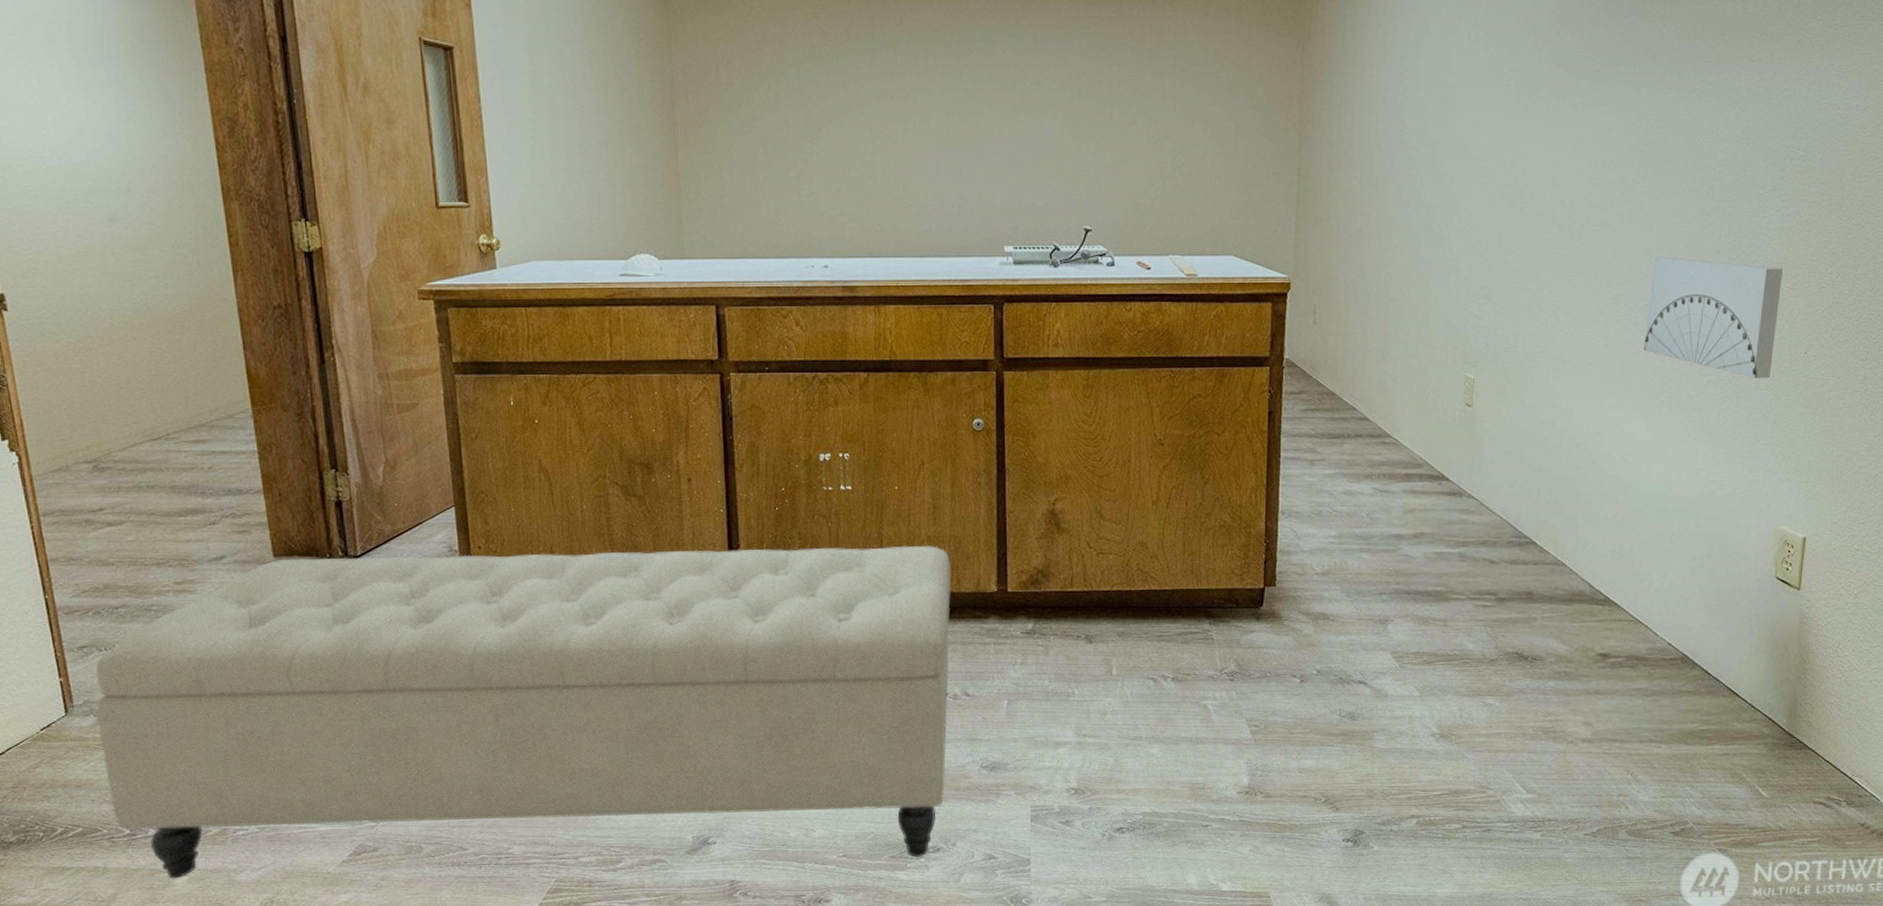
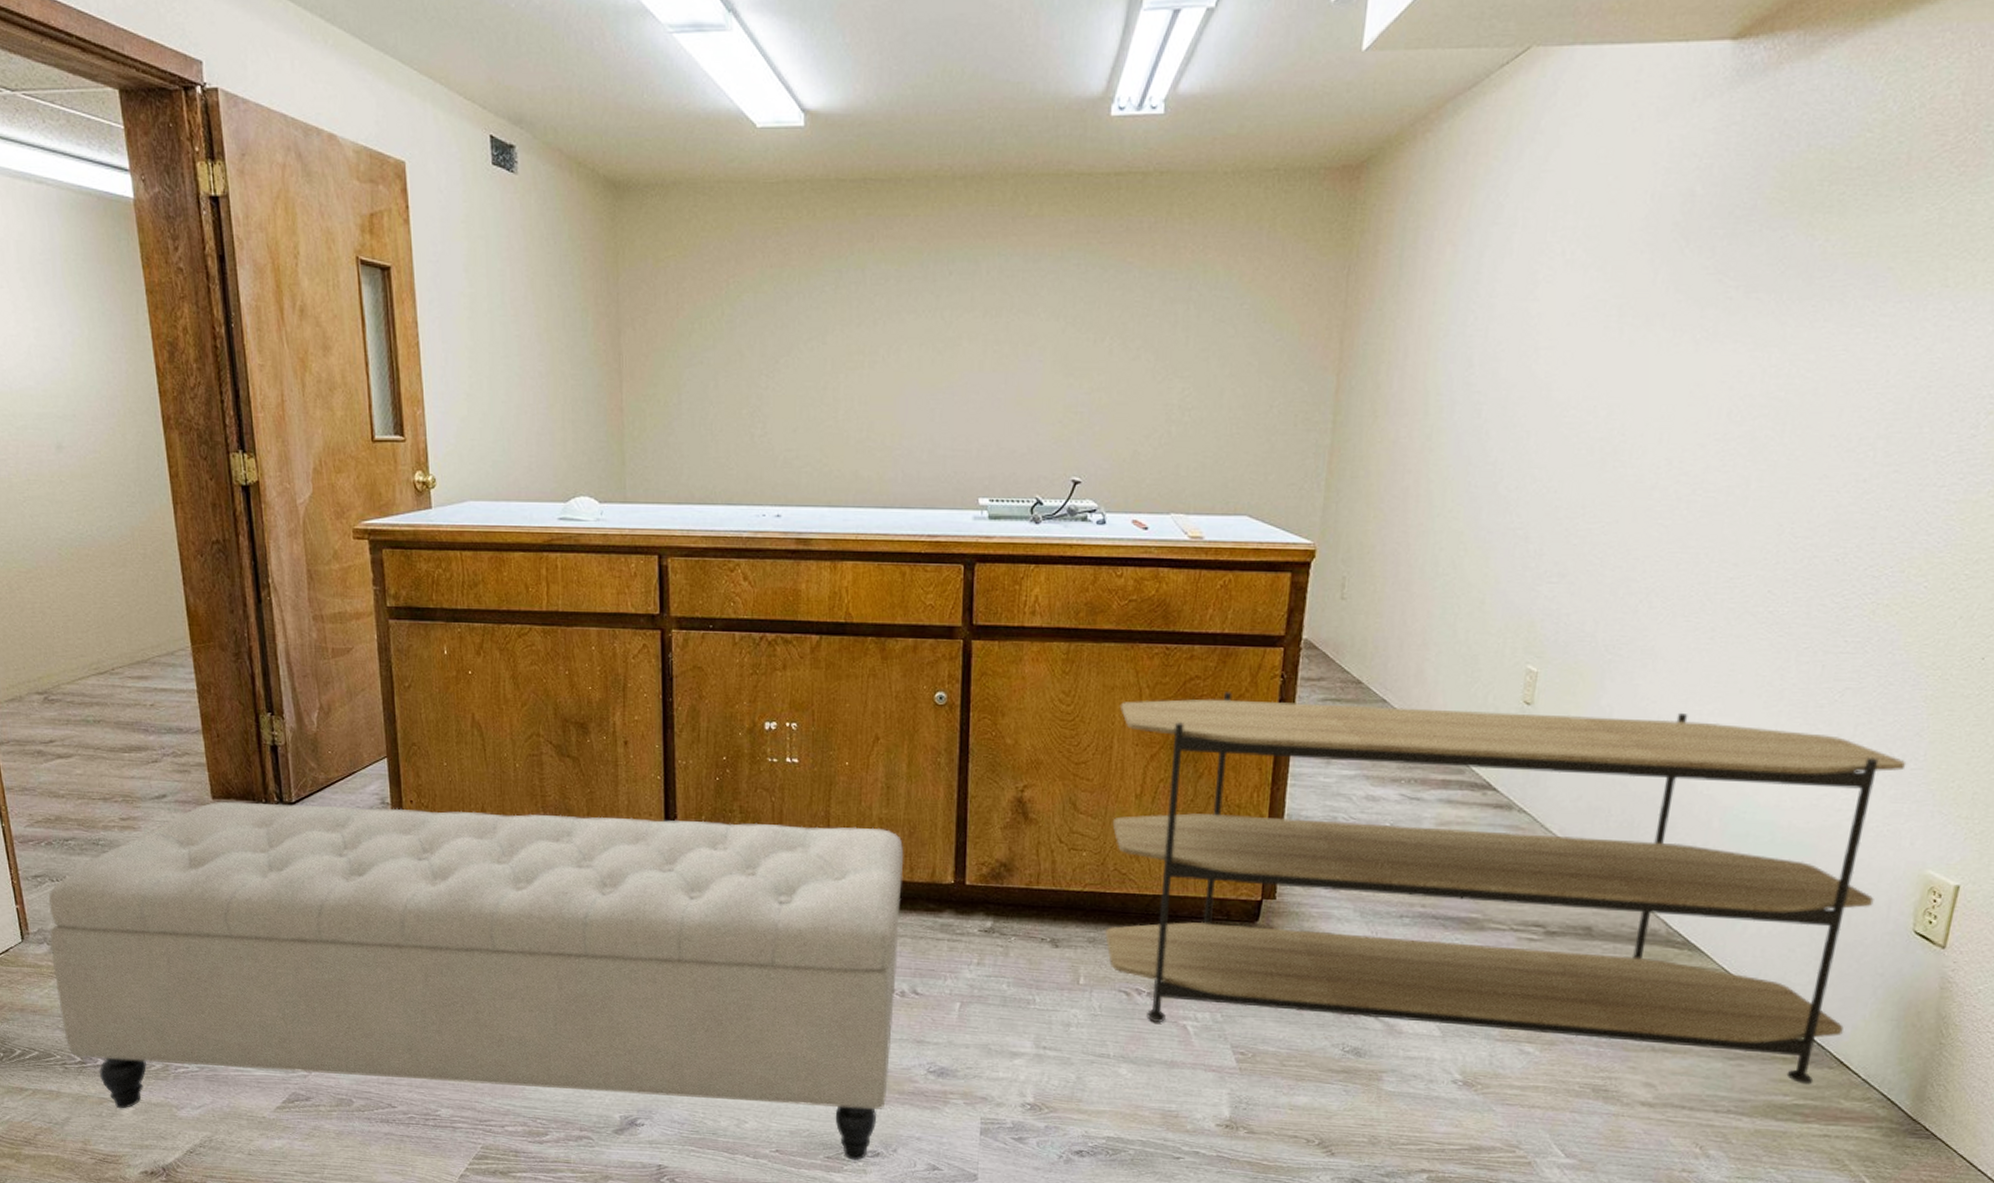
shelving unit: none [1132,407,1759,712] -> present [1104,692,1907,1085]
wall art: present [1644,256,1783,378] -> none [1762,531,1962,688]

